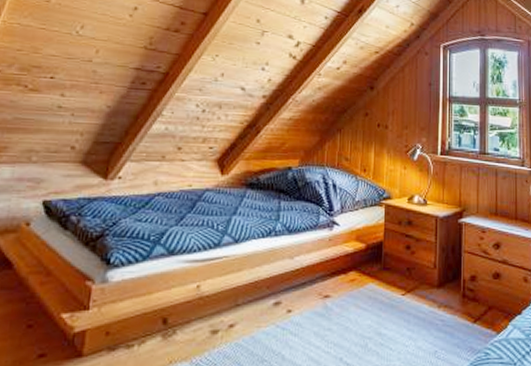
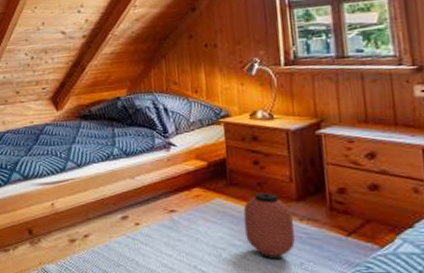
lantern: none [391,278,432,348] -> present [243,192,295,259]

